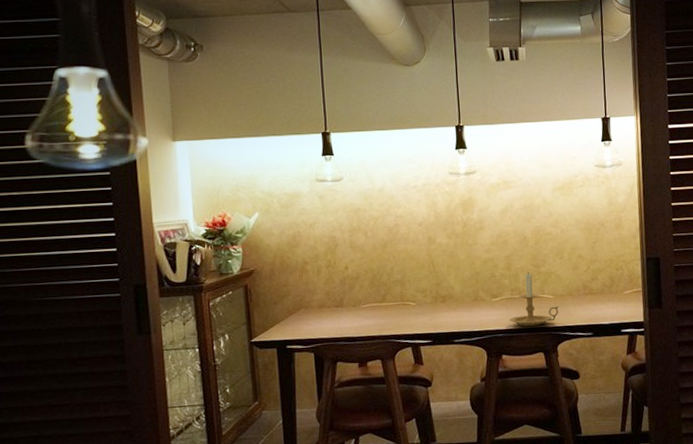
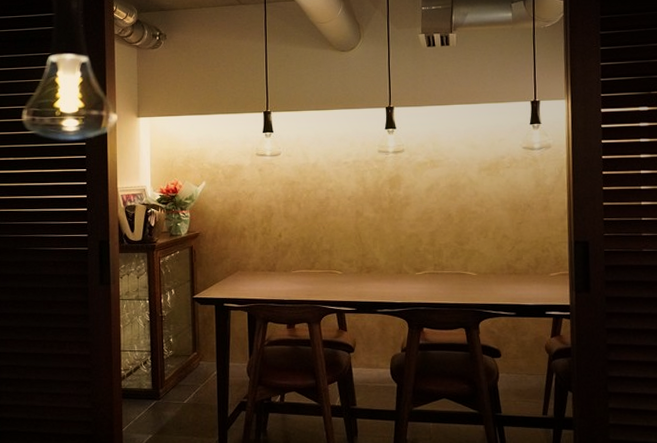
candle holder: present [509,272,559,327] -> none [431,249,481,302]

